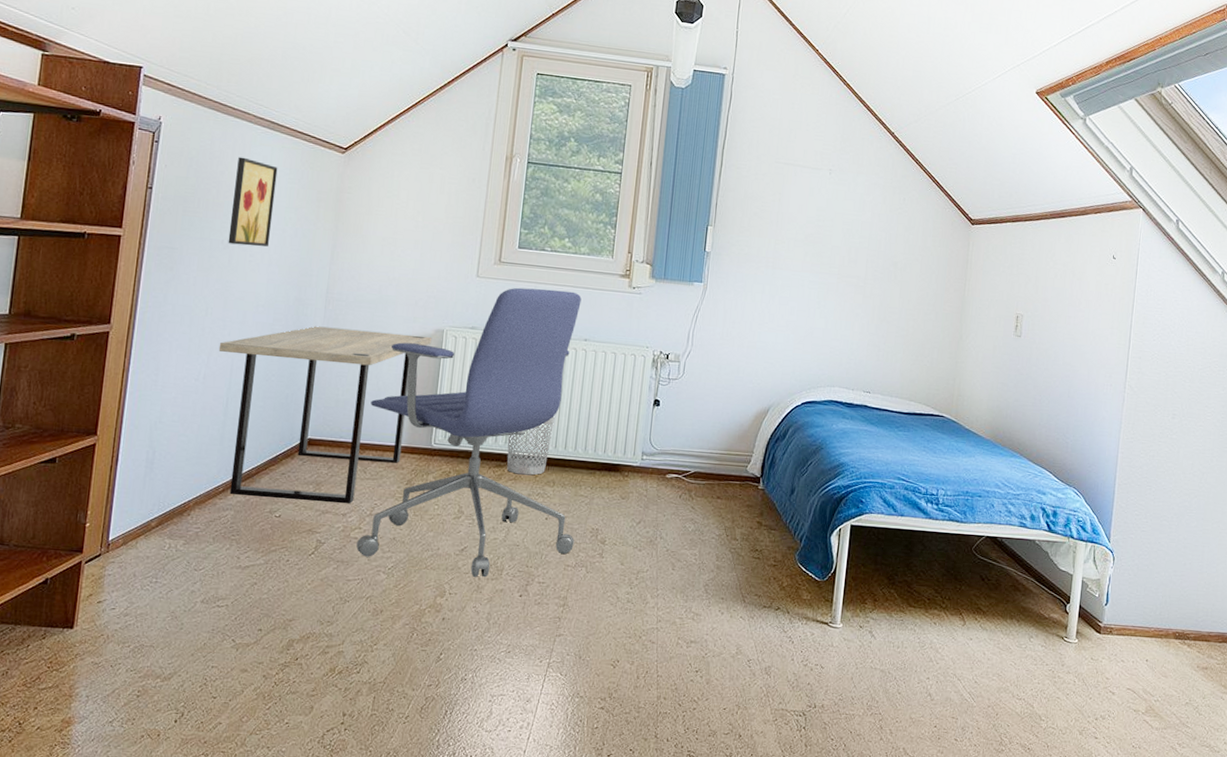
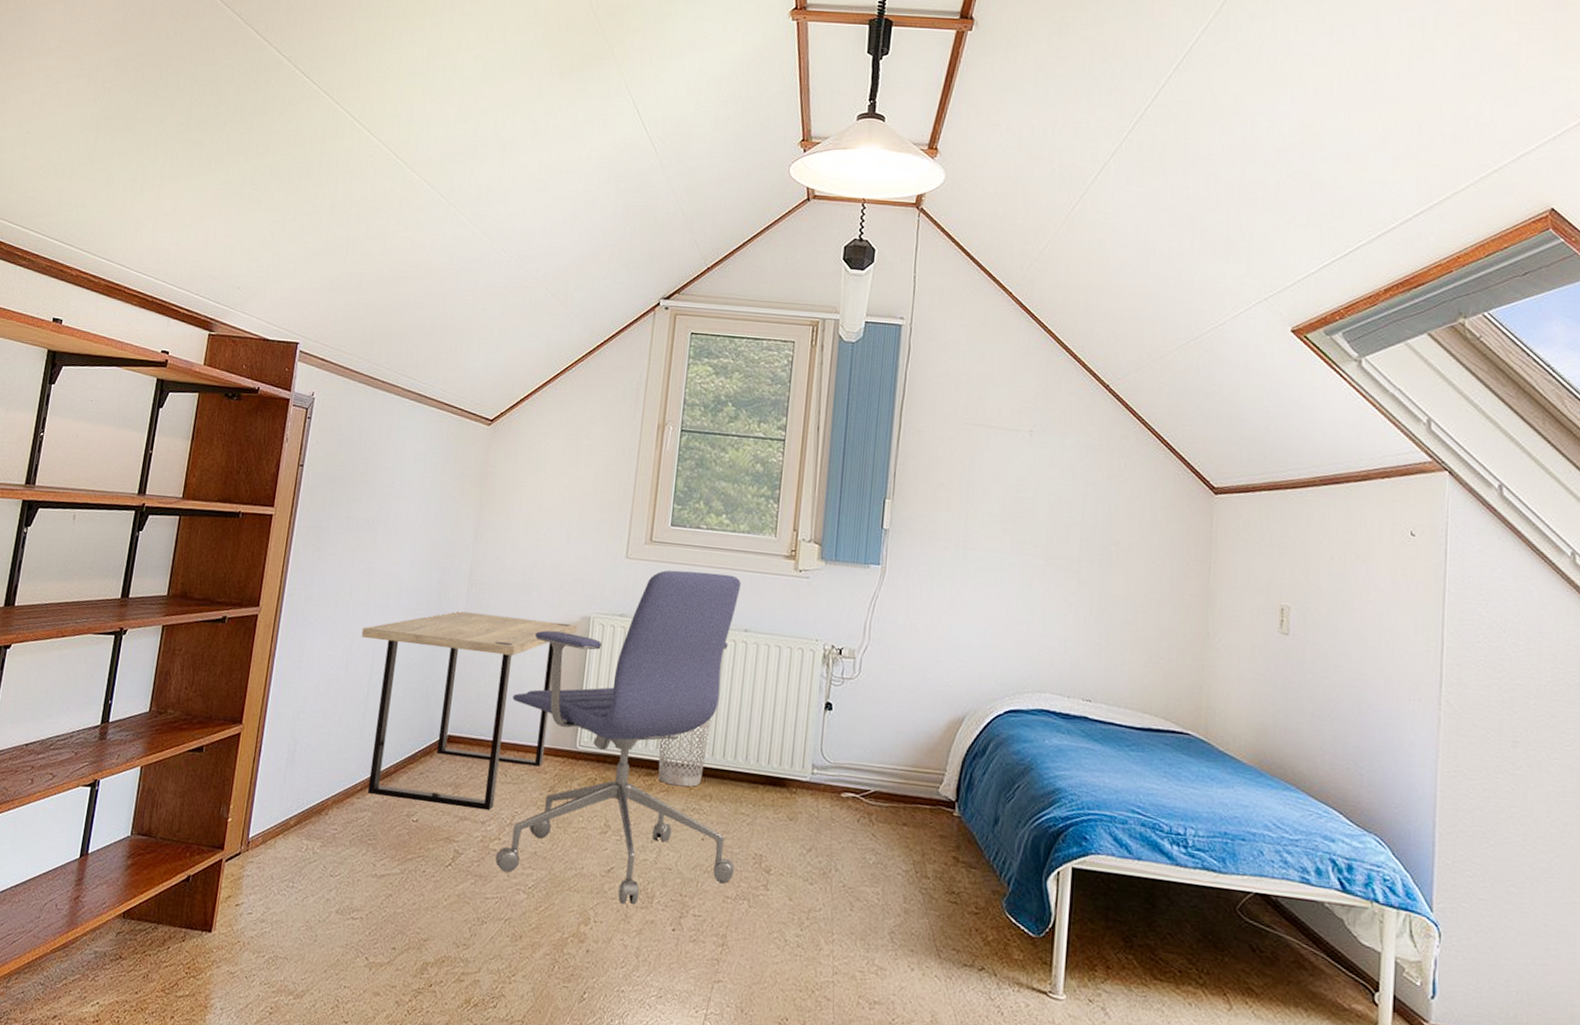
wall art: present [228,157,278,247] -> none [373,431,424,526]

